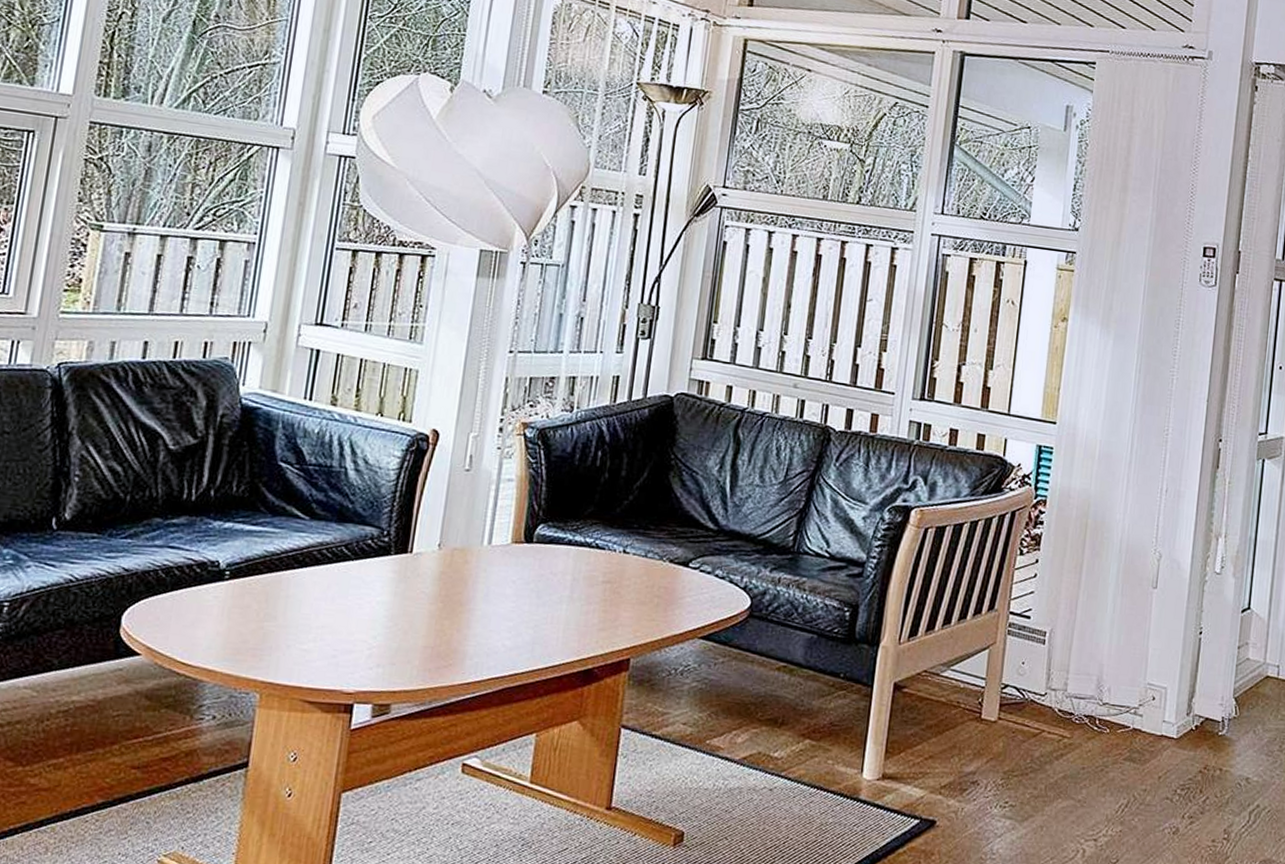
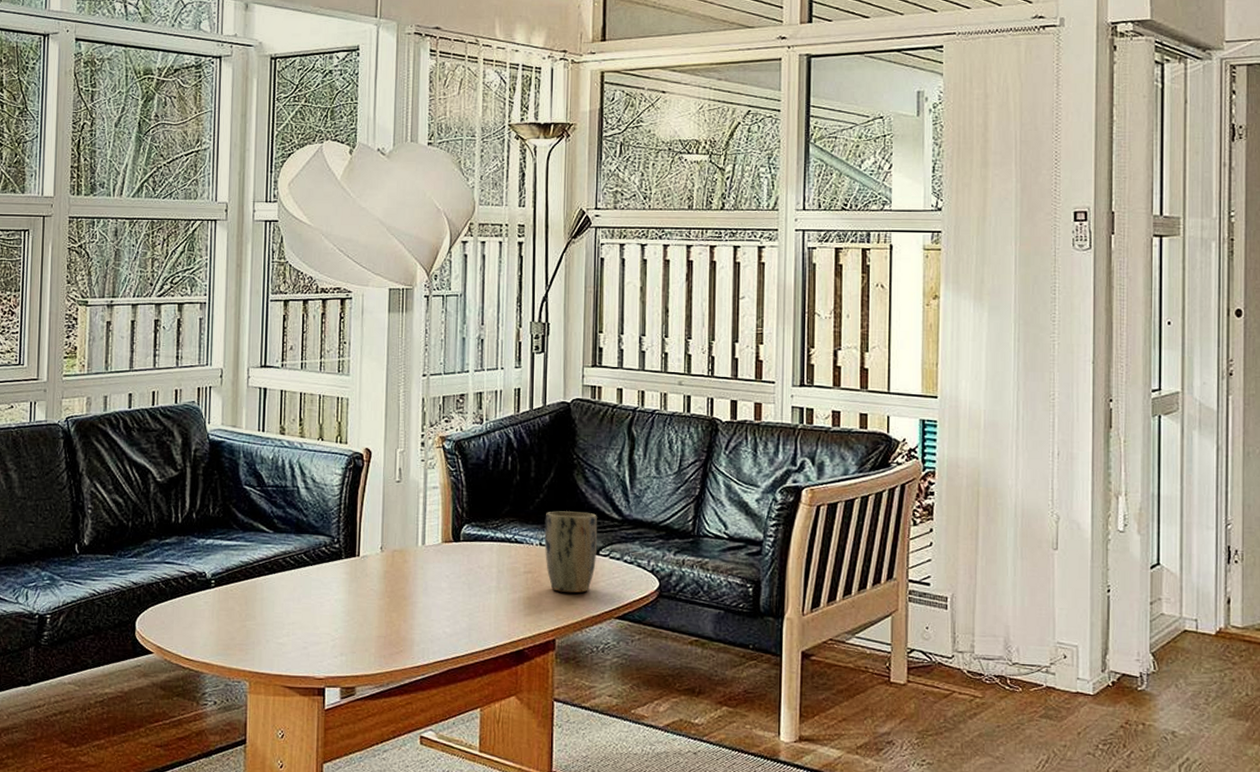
plant pot: none [628,515,691,608] -> present [544,511,598,593]

